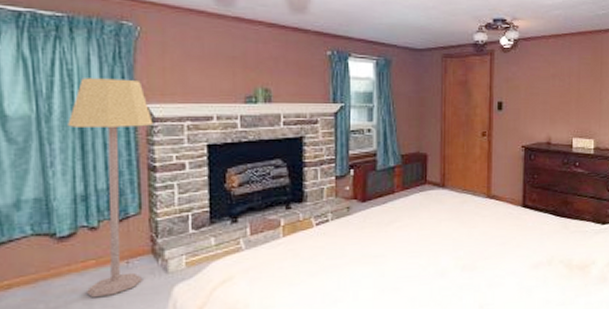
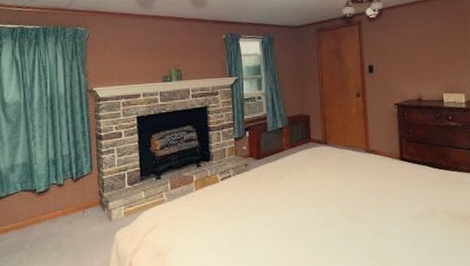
lamp: present [67,78,153,297] -> none [43,70,99,239]

